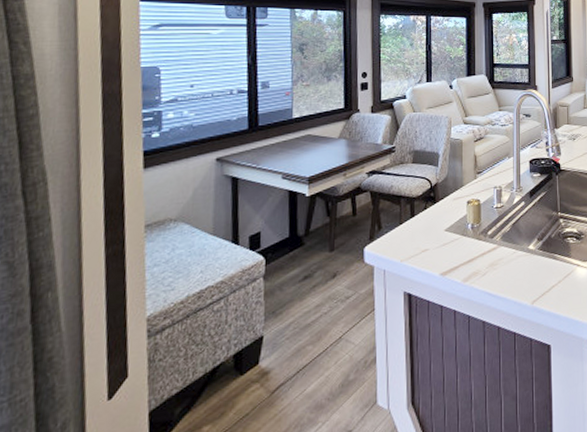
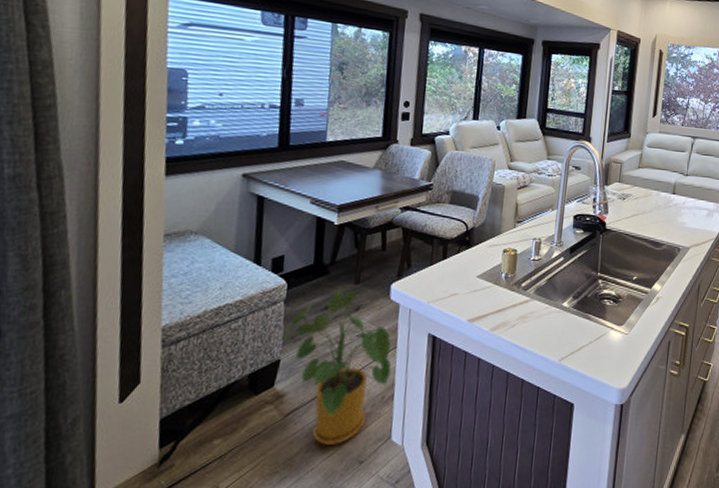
house plant: none [263,257,371,418] -> present [281,290,392,445]

